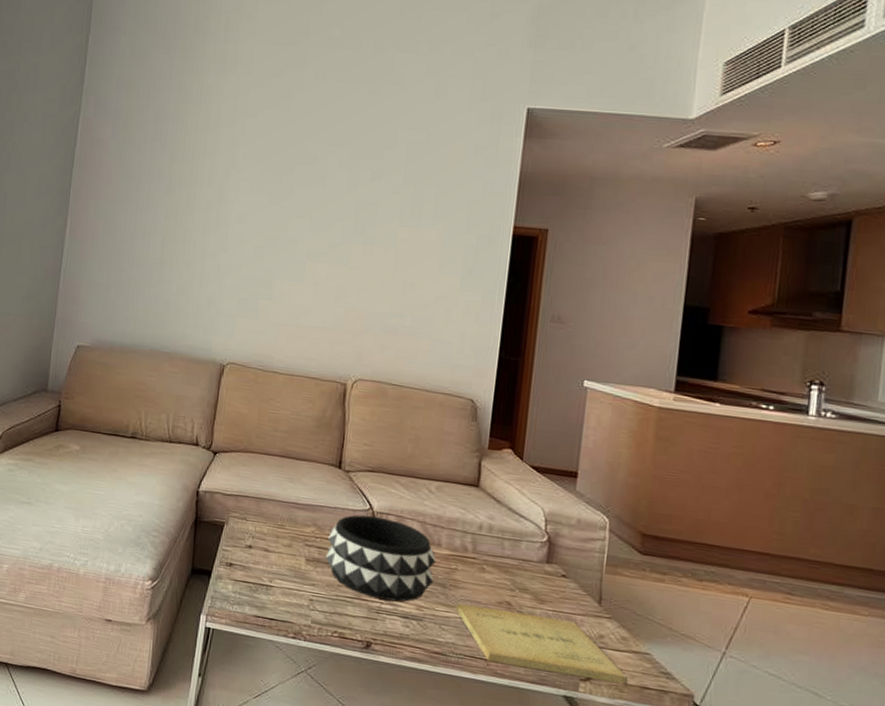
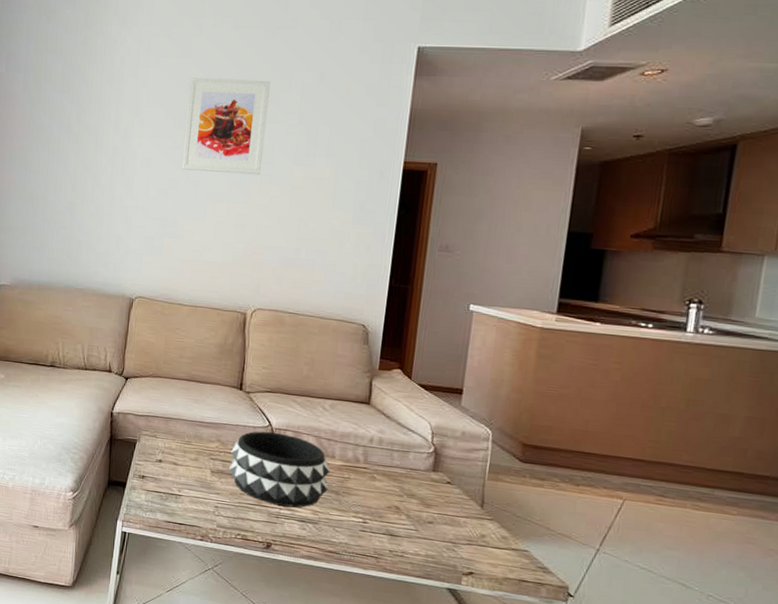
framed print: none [279,130,375,236] -> present [181,78,270,175]
book: present [455,602,628,685] -> none [348,507,507,579]

